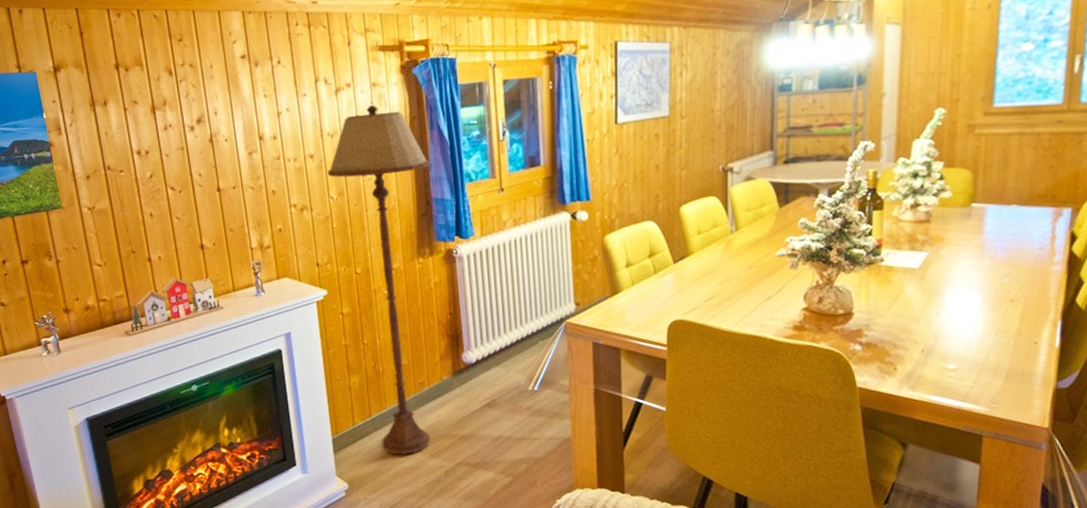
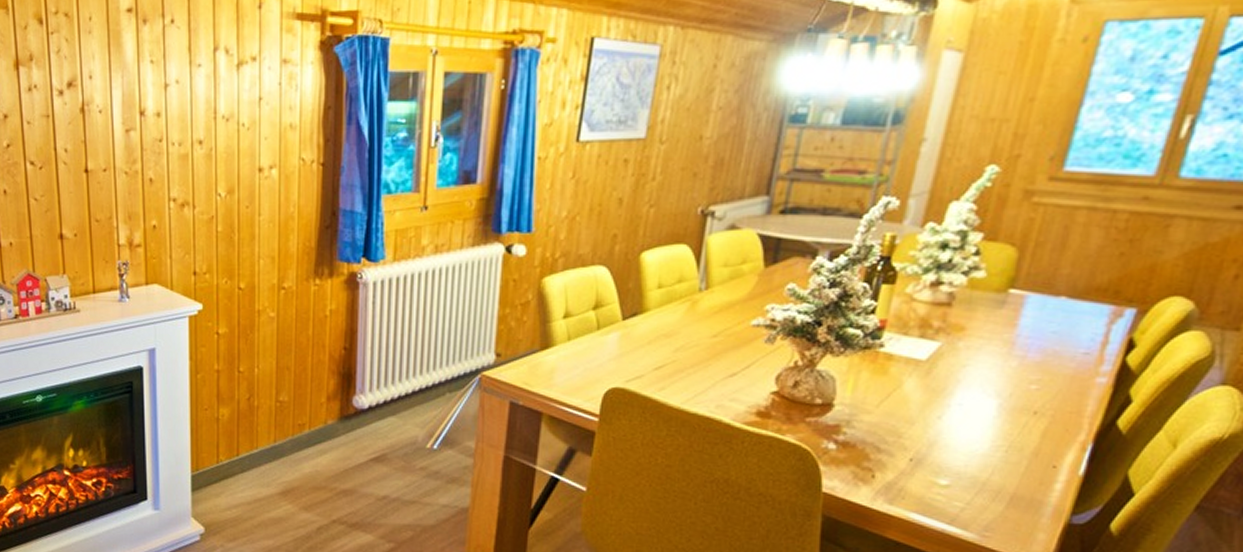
floor lamp: present [328,105,430,455] -> none [218,87,342,504]

